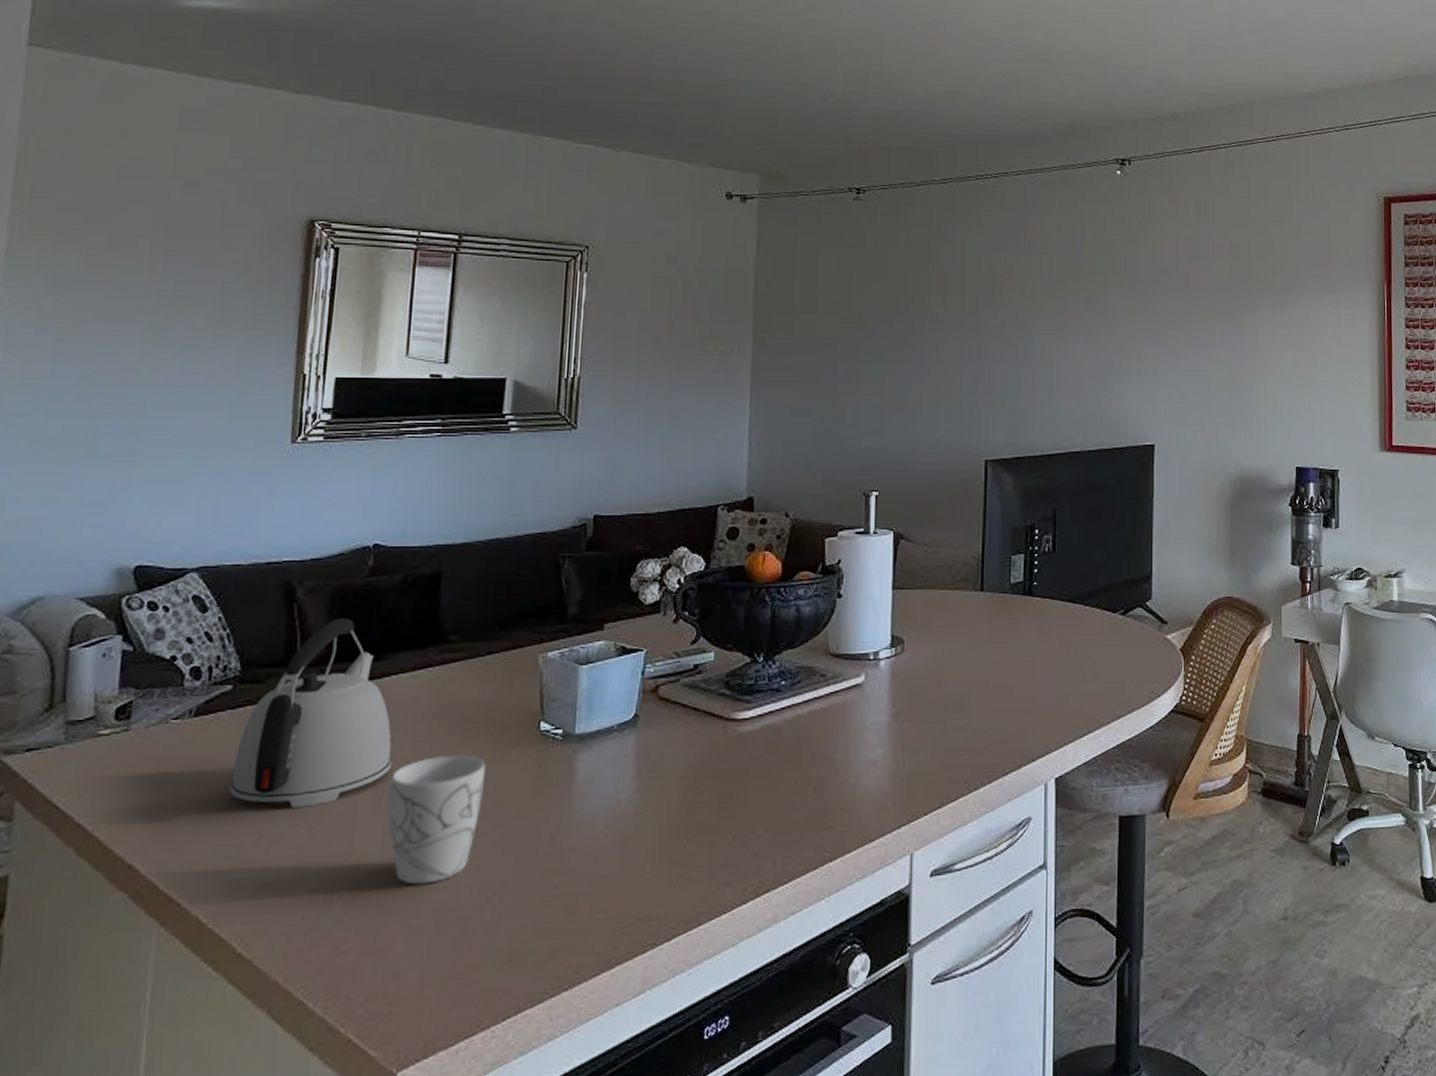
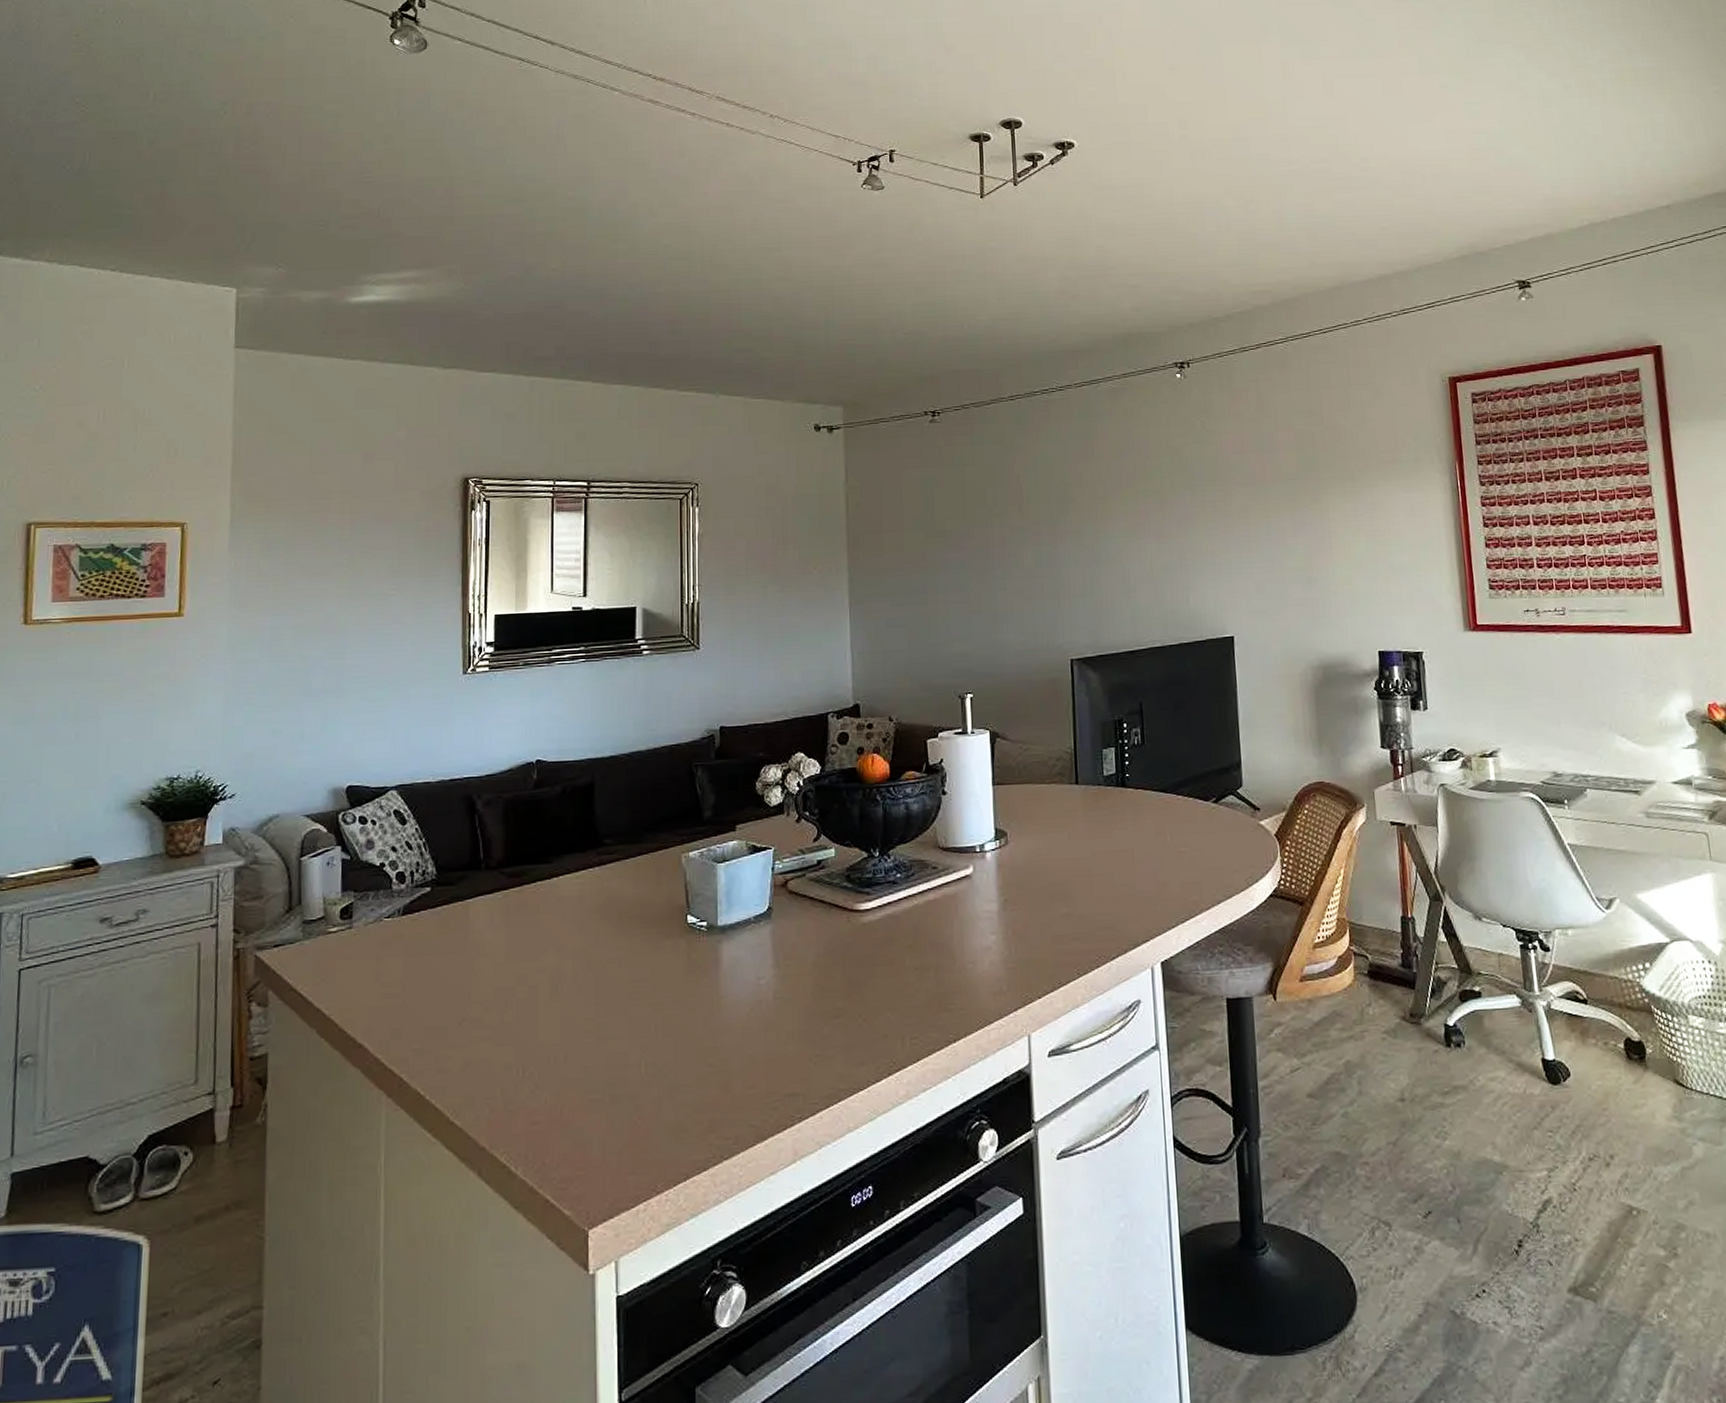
kettle: present [229,617,392,807] -> none [434,825,564,994]
mug: present [387,755,486,885] -> none [563,946,644,1063]

